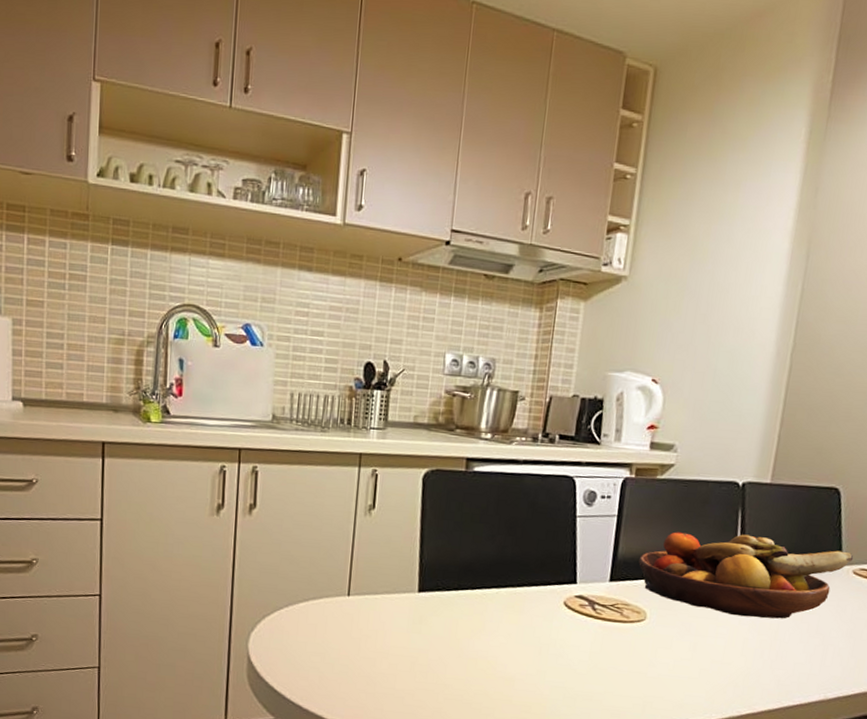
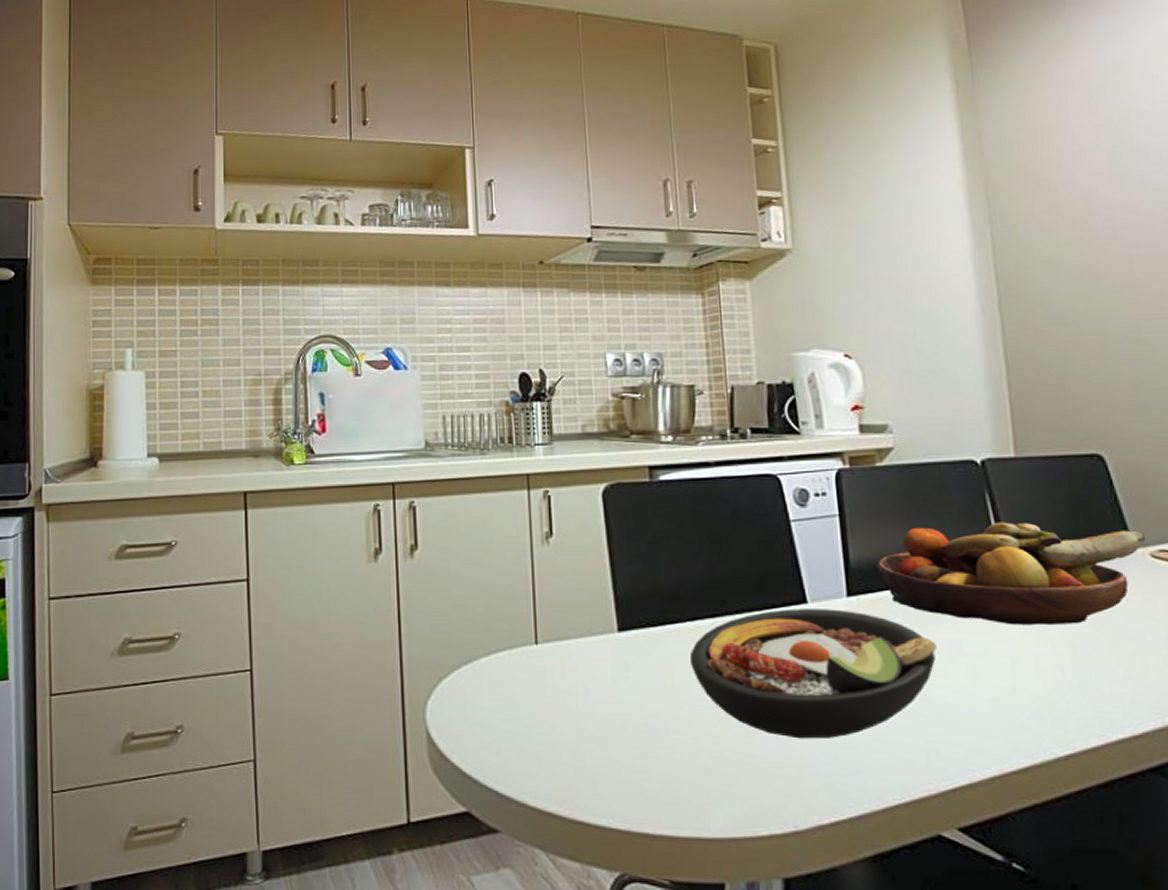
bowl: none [473,586,671,688] -> present [690,609,936,739]

